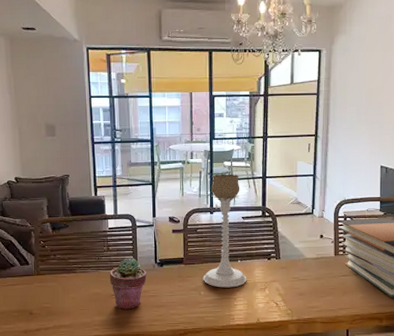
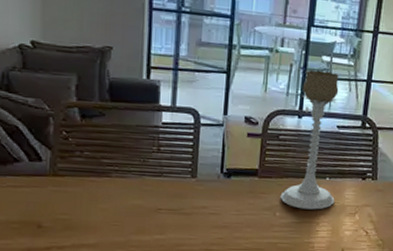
potted succulent: present [109,258,147,309] -> none [156,163,208,229]

